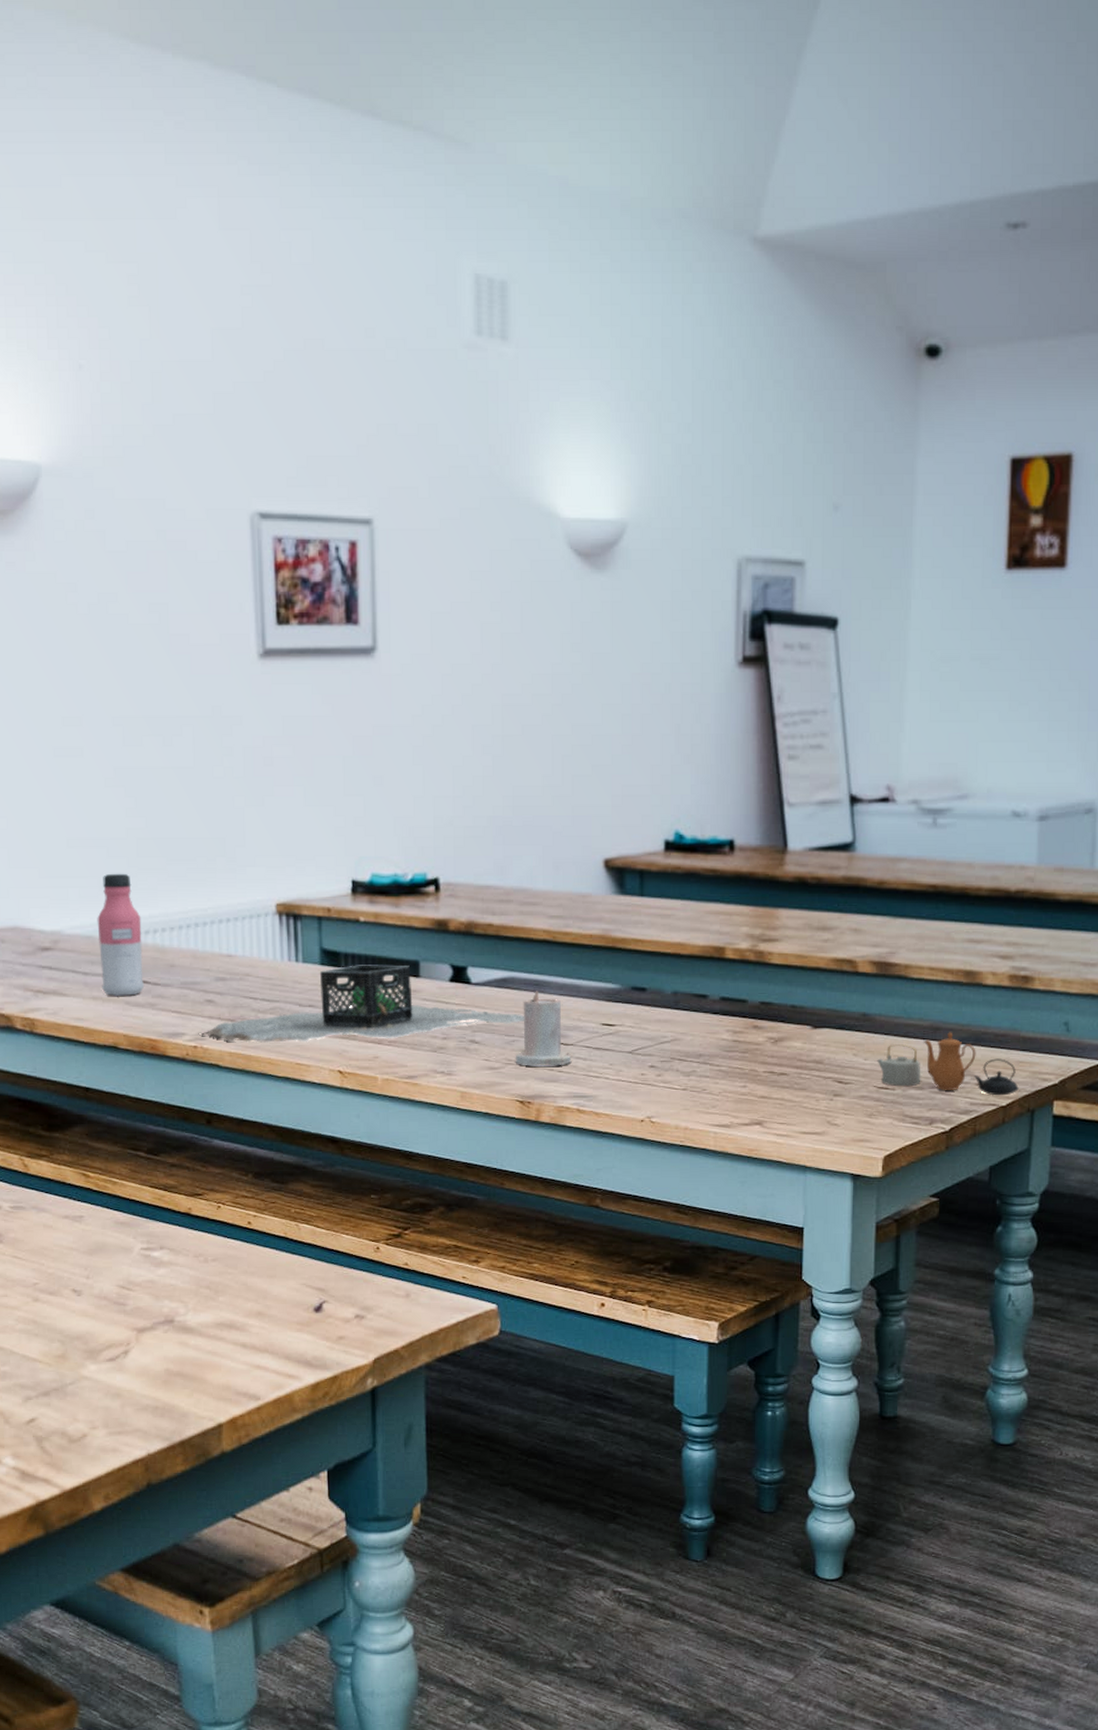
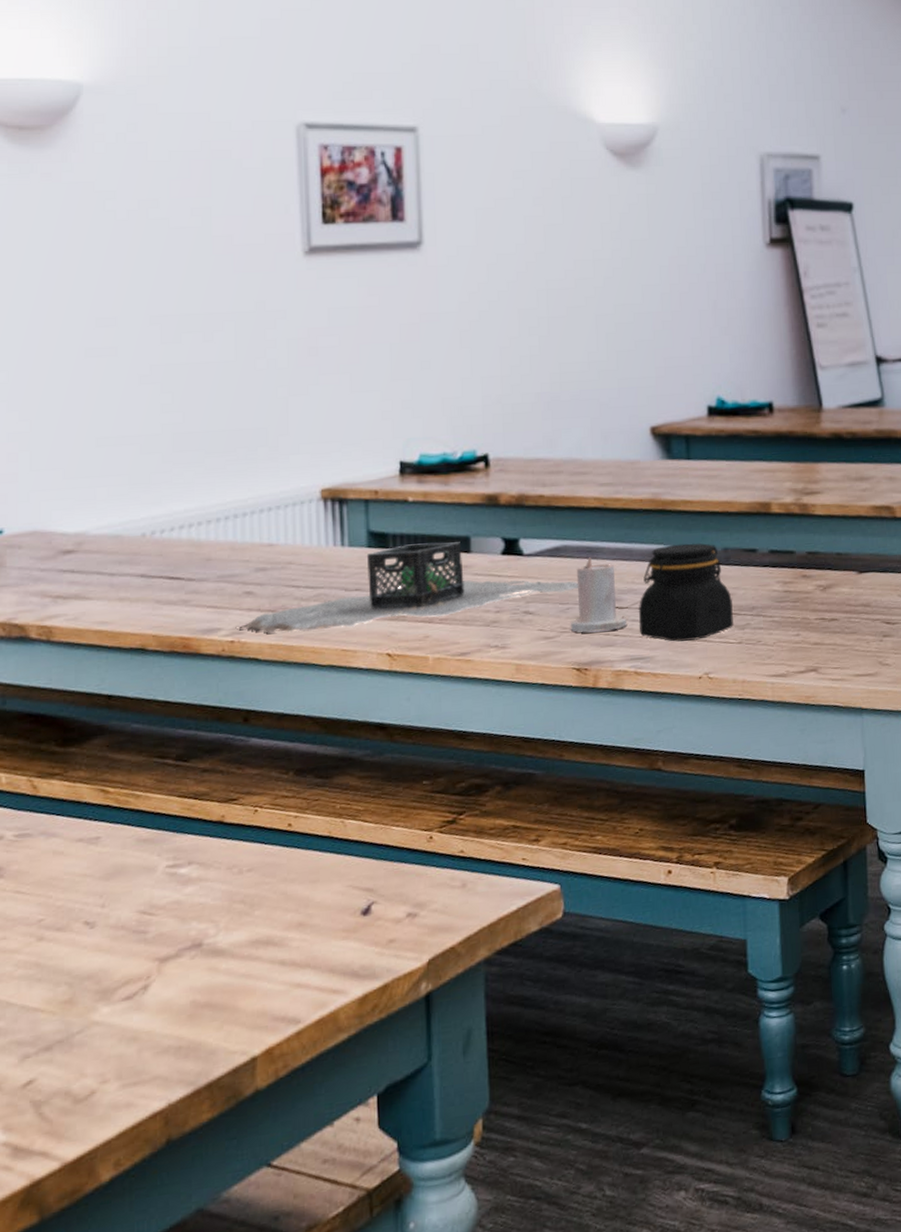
water bottle: present [97,873,145,997] -> none [127,469,178,596]
jar: none [584,984,679,1083] -> present [639,543,734,642]

